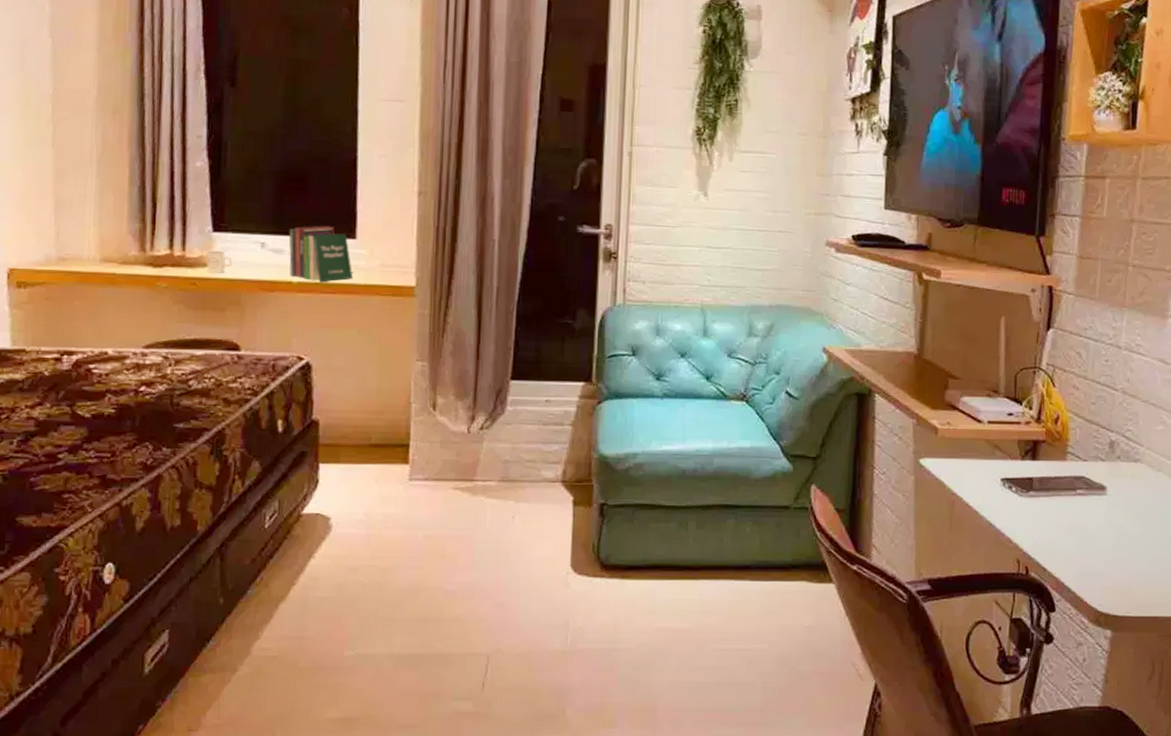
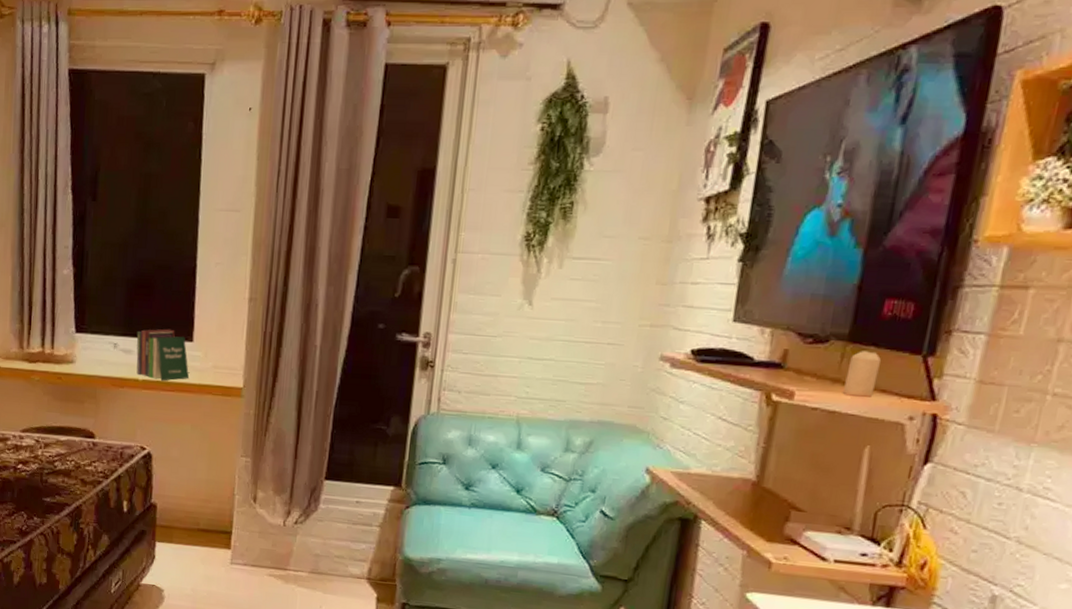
mug: present [206,250,233,273] -> none [69,349,91,370]
candle: none [979,233,1005,275] -> present [843,351,881,399]

